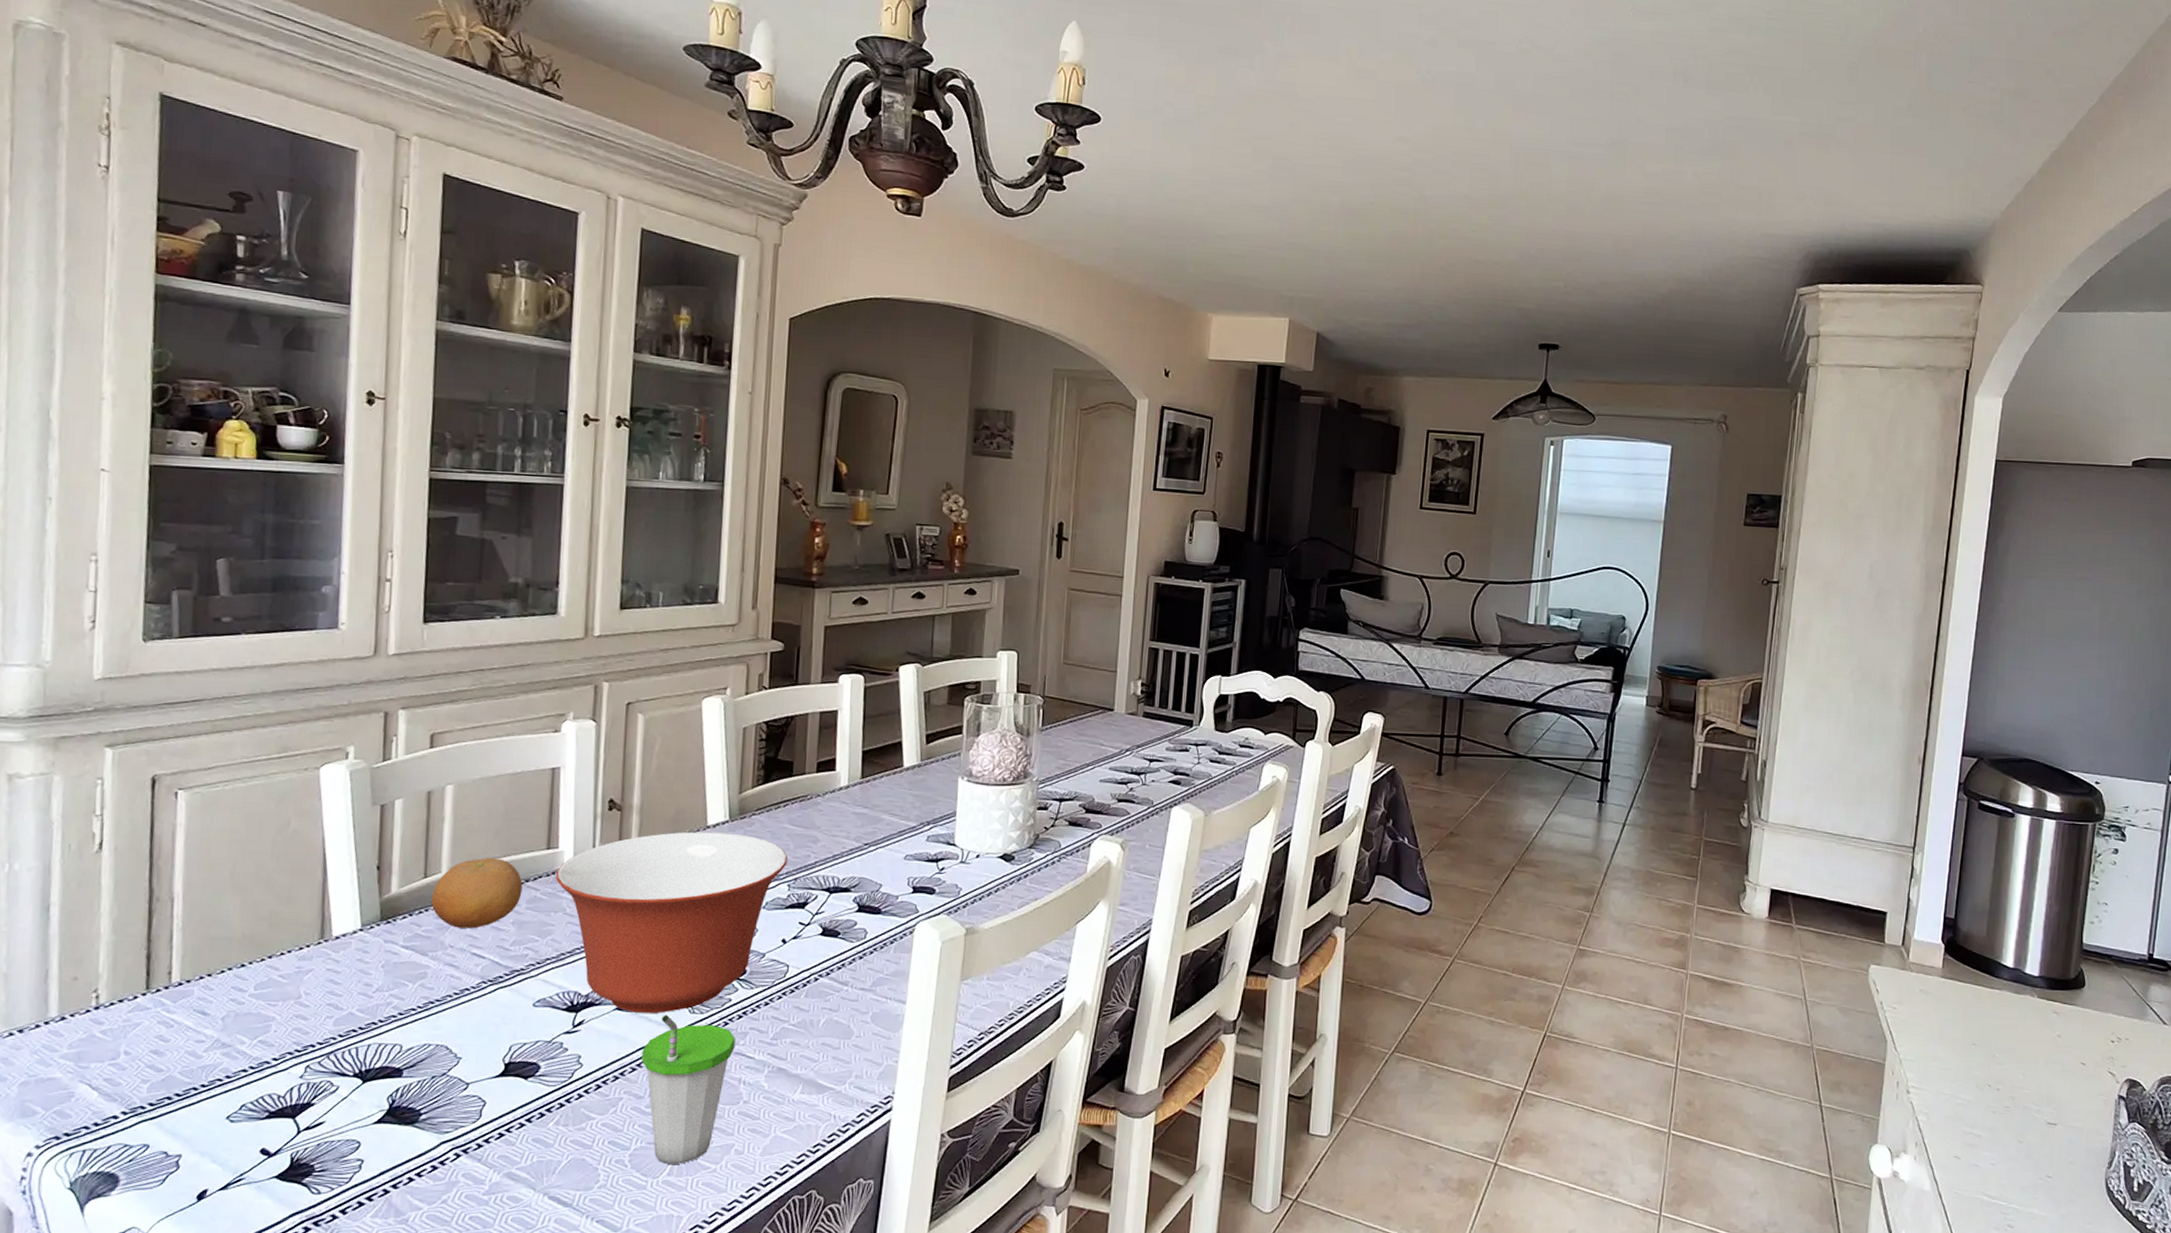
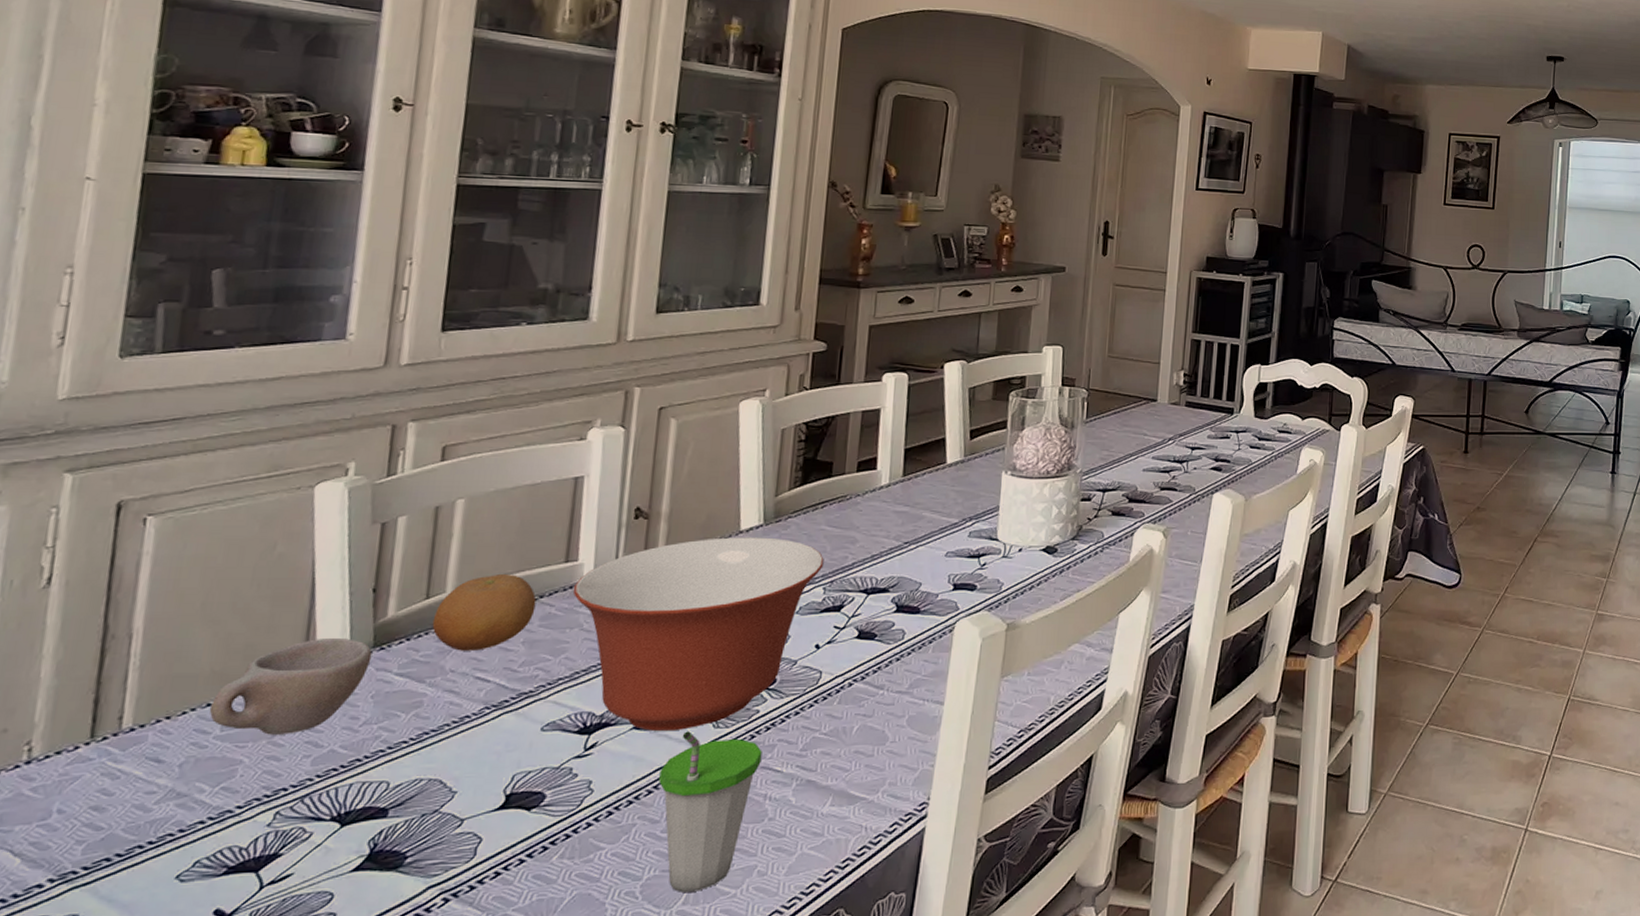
cup: none [243,910,380,996] -> present [209,638,373,735]

